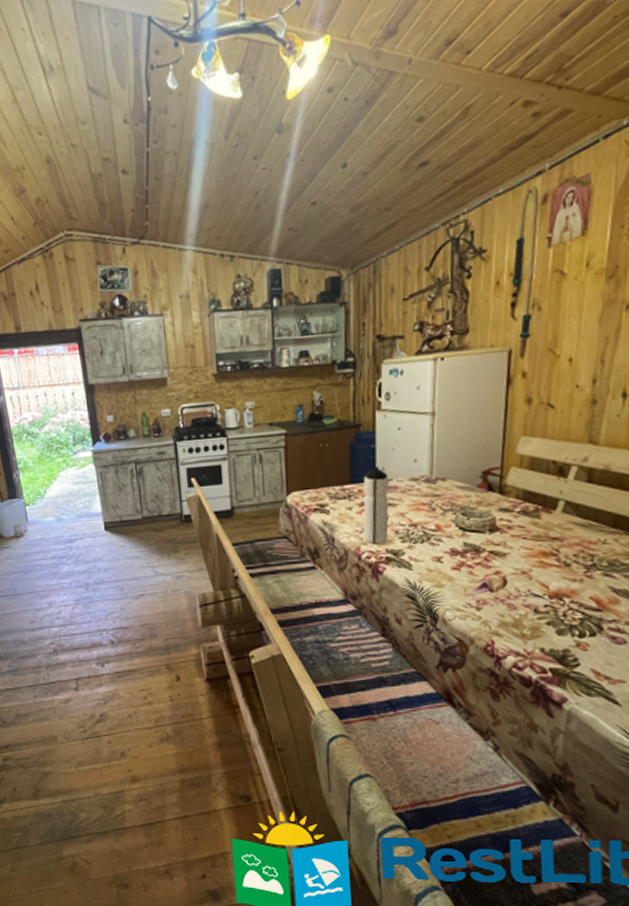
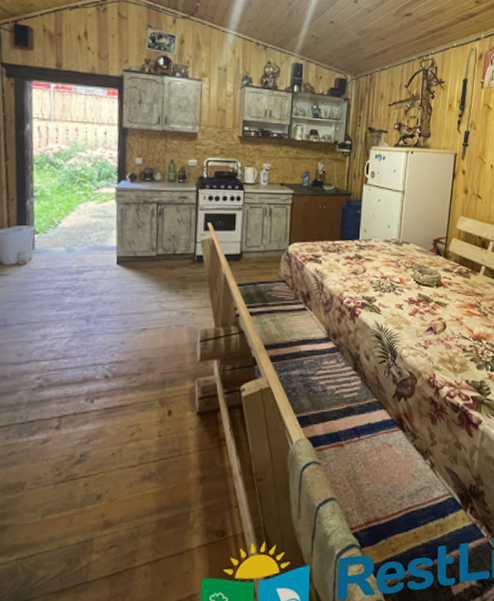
water bottle: present [363,466,390,545] -> none [346,228,369,292]

